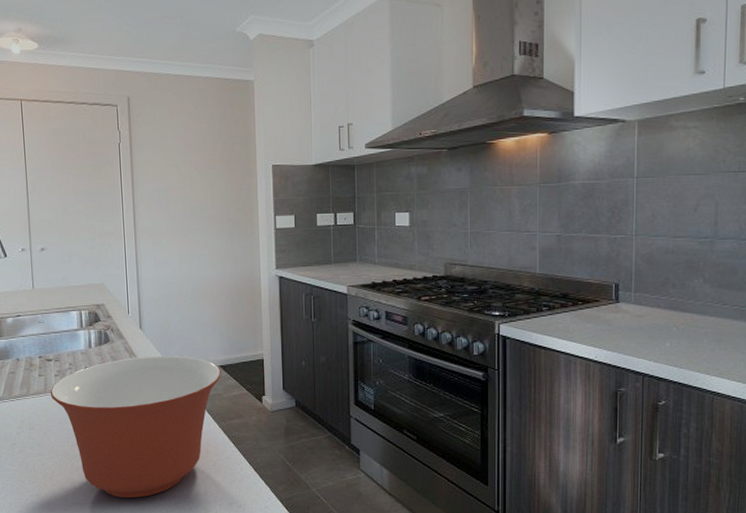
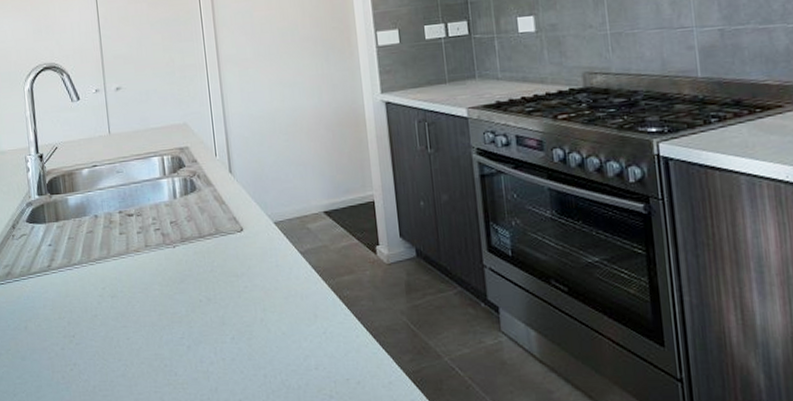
mixing bowl: present [50,356,221,498] -> none [132,202,326,376]

